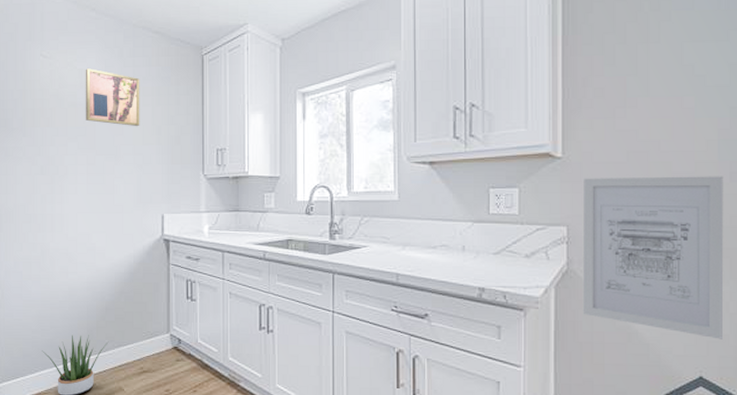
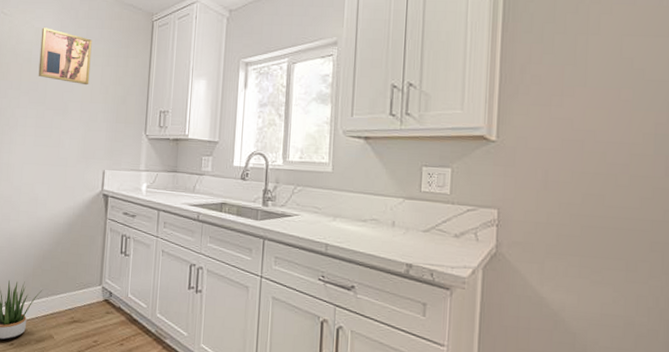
wall art: present [584,176,724,339] -> none [510,162,659,335]

